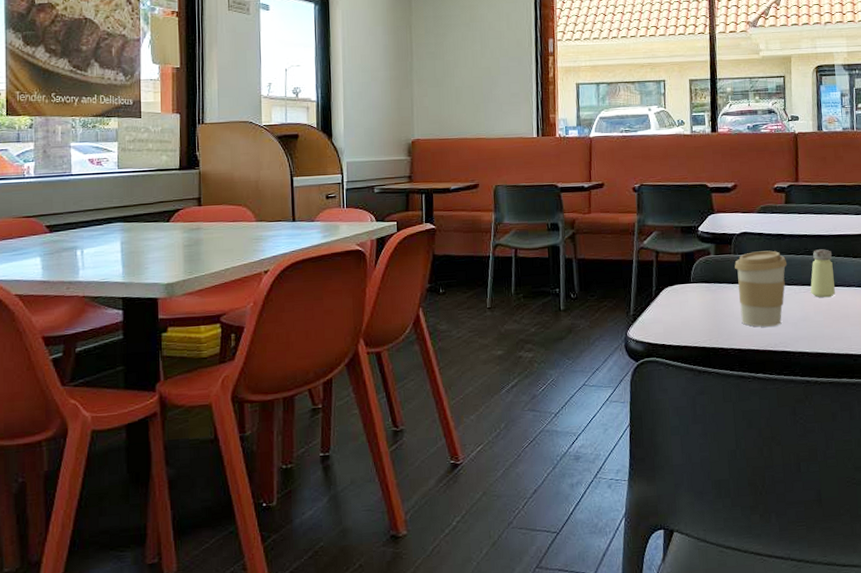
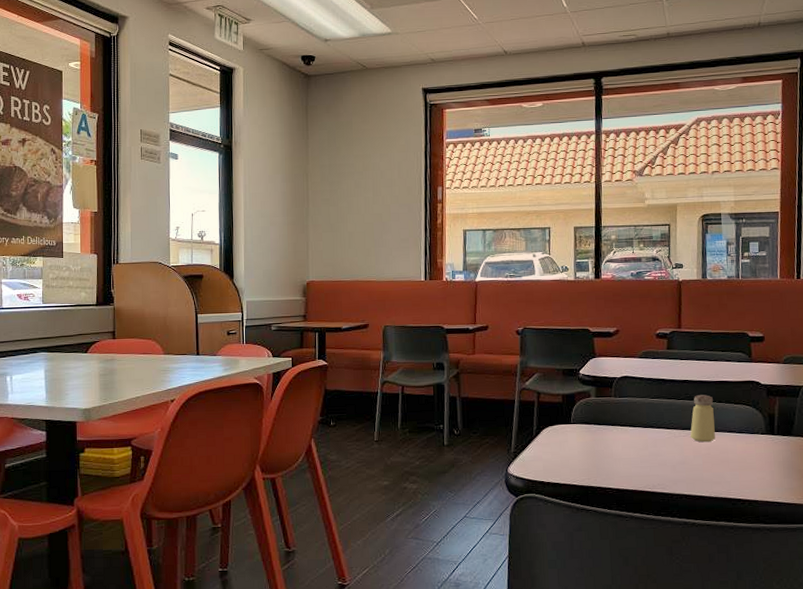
coffee cup: present [734,250,787,327] -> none [615,394,667,469]

